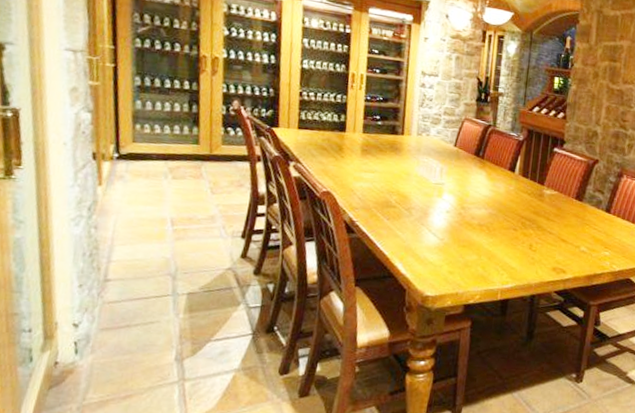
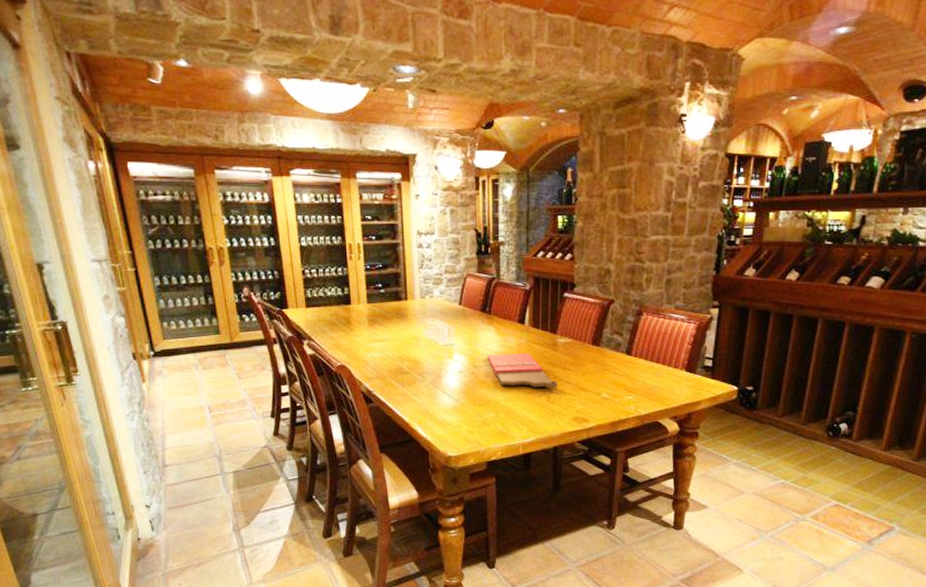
cutting board: none [476,198,541,238] -> present [487,352,558,389]

